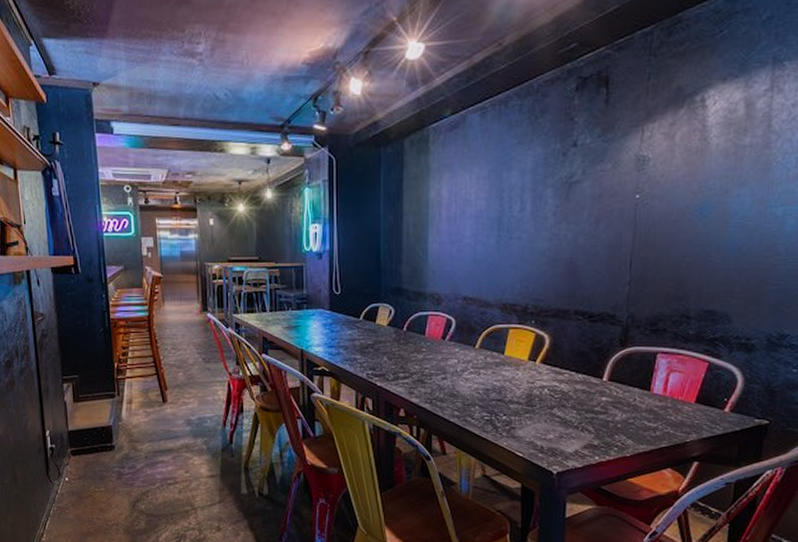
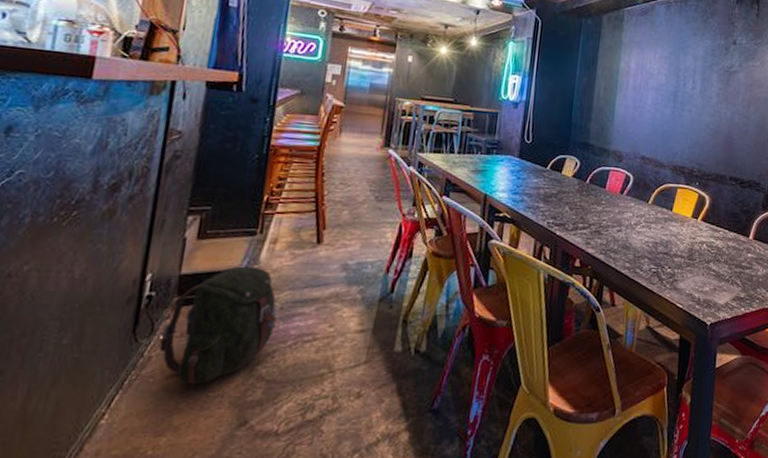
backpack: none [66,423,145,516] -> present [159,266,278,385]

